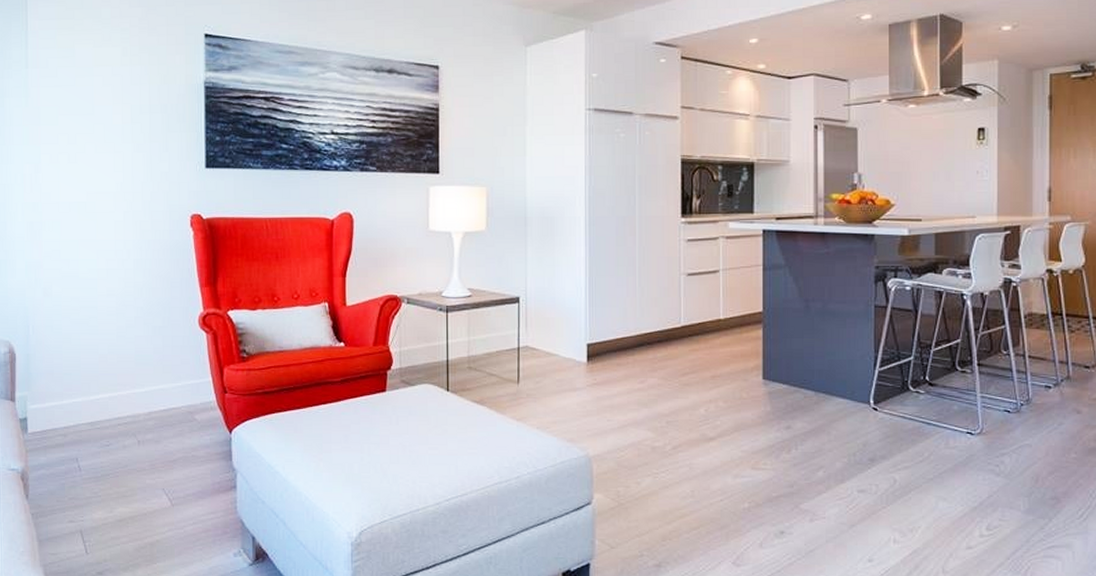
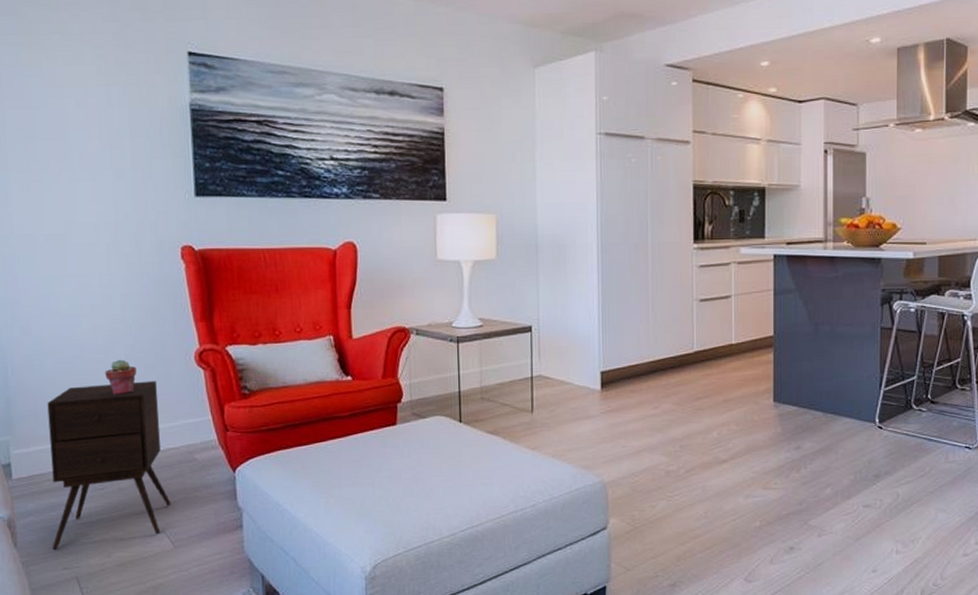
side table: none [60,343,171,503] -> present [47,381,171,550]
potted succulent: none [116,321,145,356] -> present [105,359,137,396]

